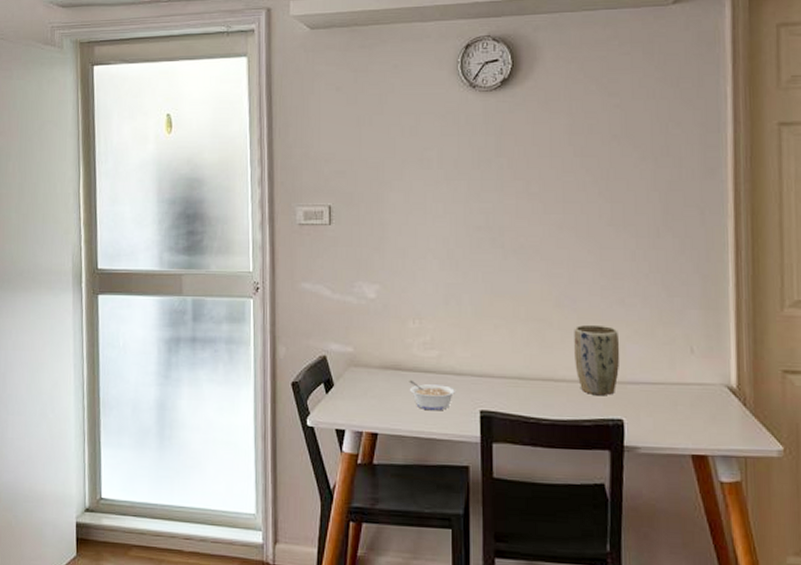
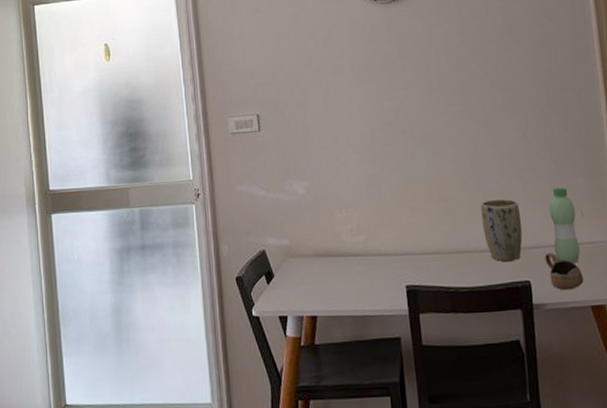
legume: present [409,379,456,411] -> none [341,264,384,291]
cup: none [643,390,686,435] -> present [544,252,584,291]
water bottle: none [654,318,685,405] -> present [549,187,580,263]

